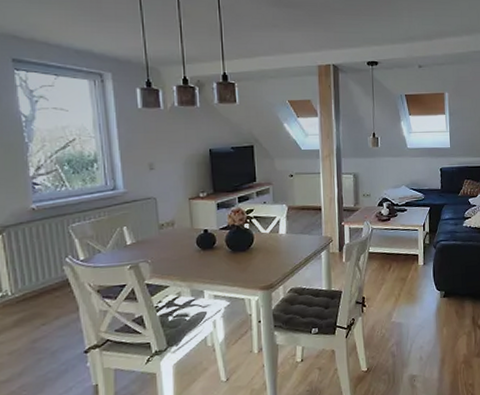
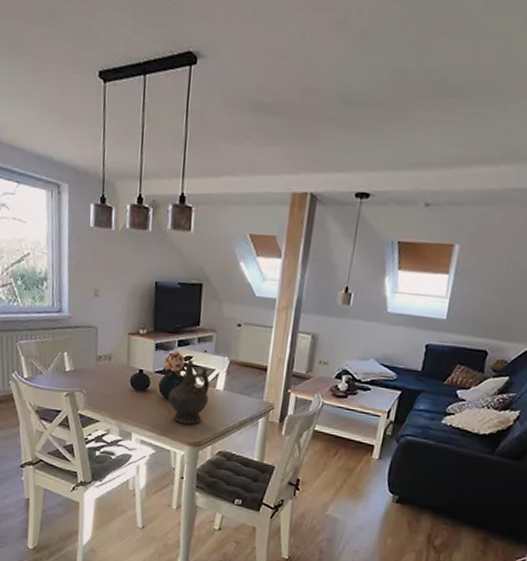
ceremonial vessel: none [236,212,274,272] -> present [168,359,210,425]

